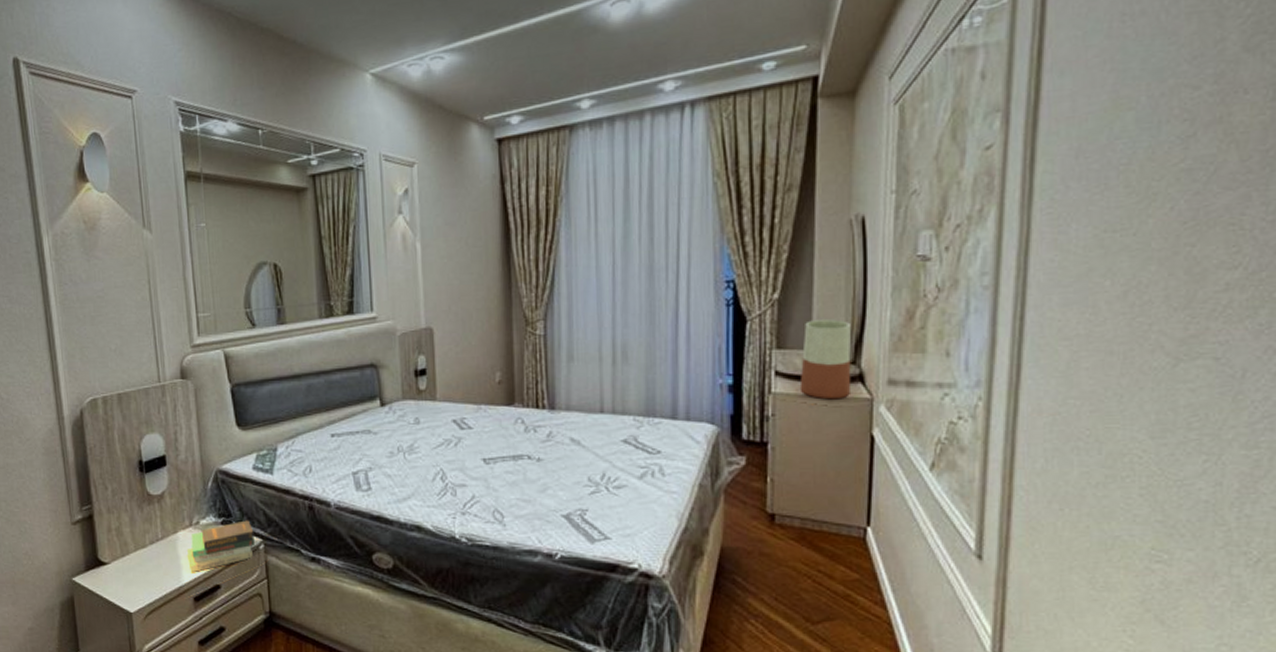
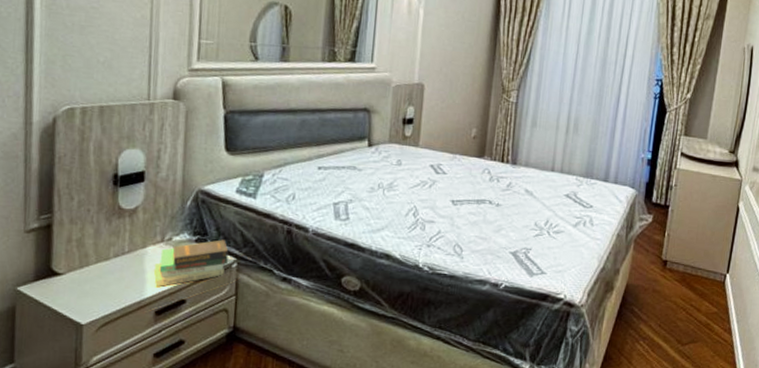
vase: present [799,319,852,400] -> none [696,117,735,178]

